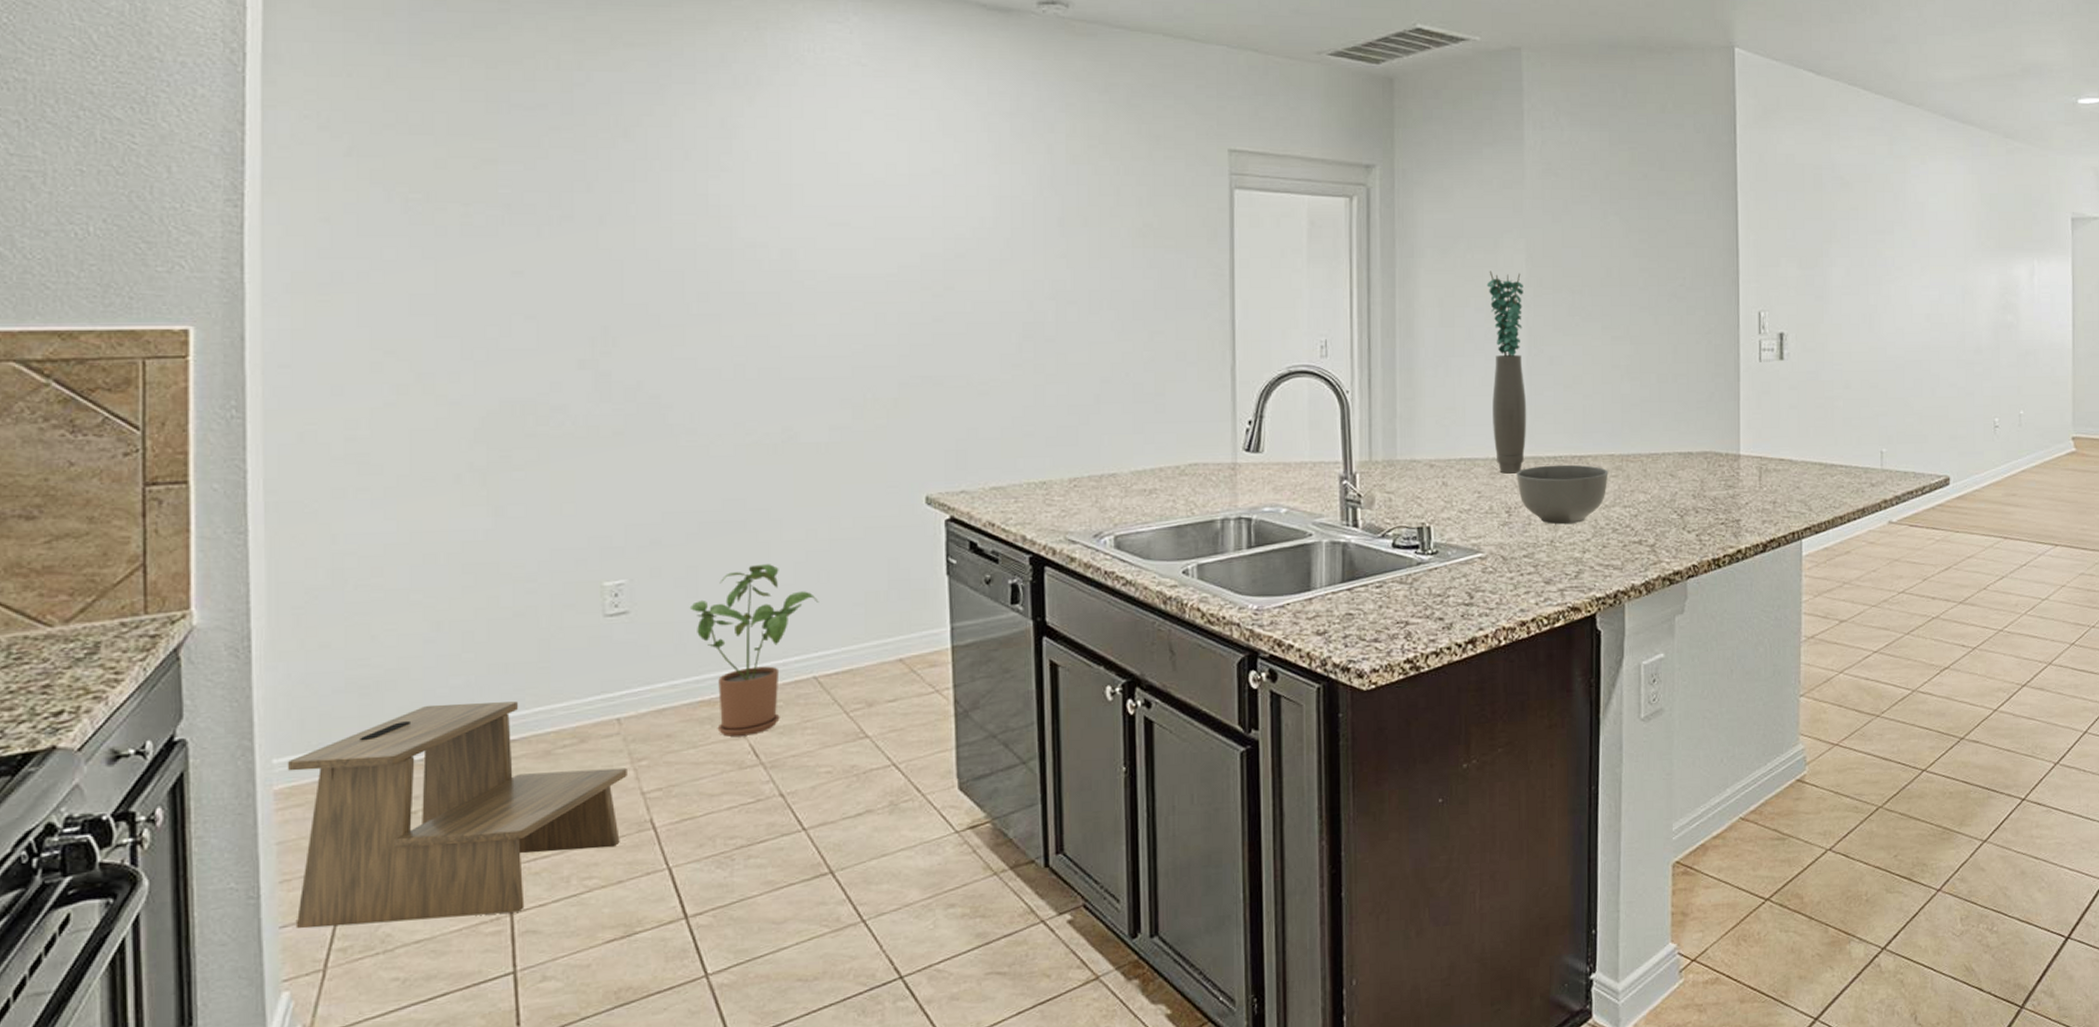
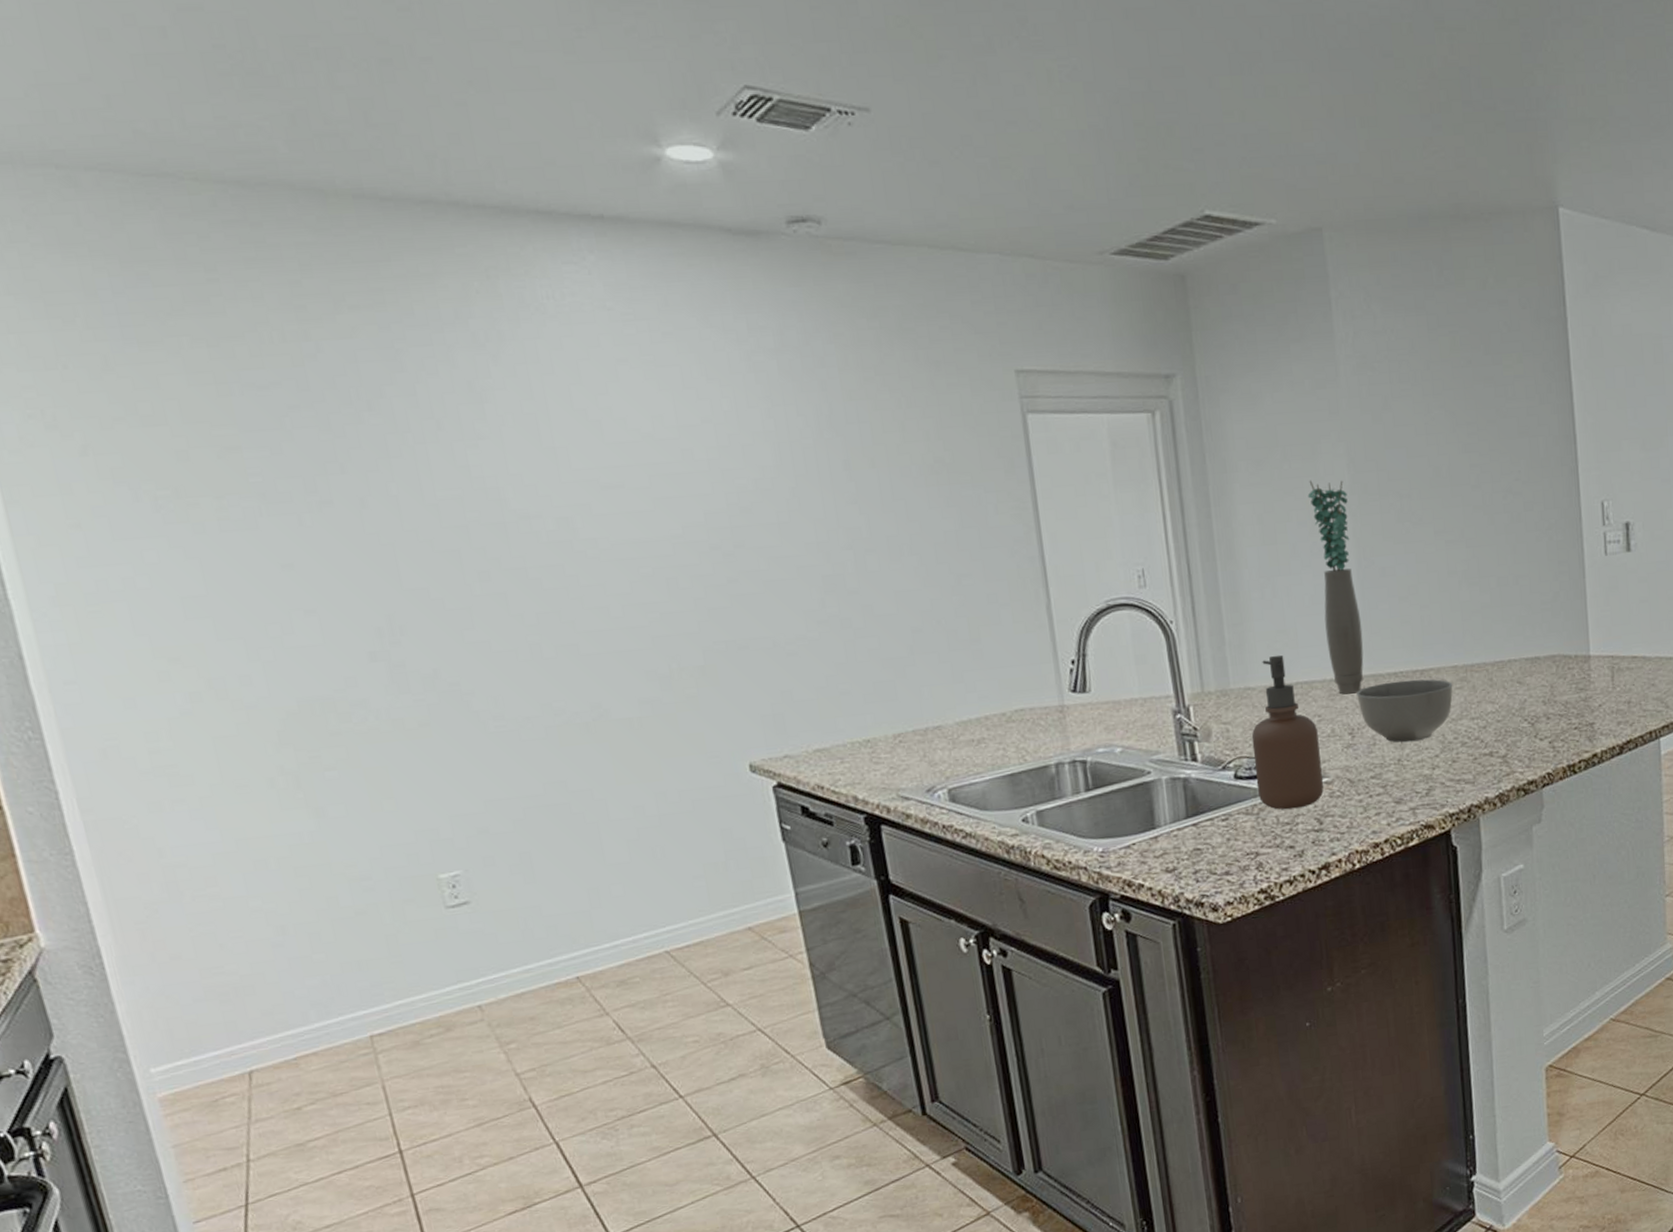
step stool: present [287,701,627,928] -> none [165,997,504,1222]
house plant: present [689,564,819,737] -> none [529,844,659,1015]
soap dispenser: none [1412,431,1478,582] -> present [1251,655,1324,810]

